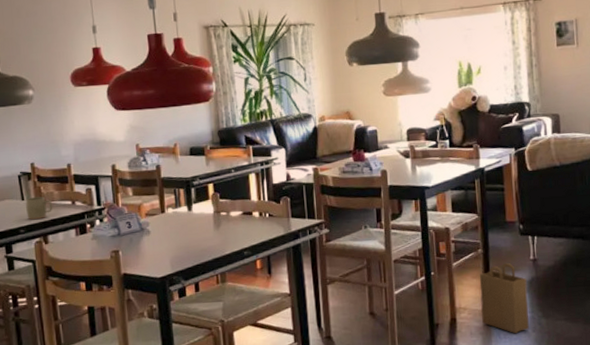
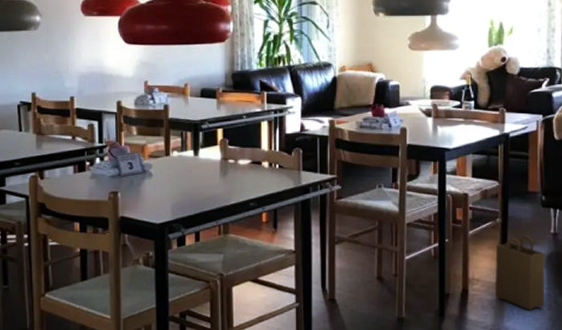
mug: present [26,196,53,220] -> none [23,129,52,153]

